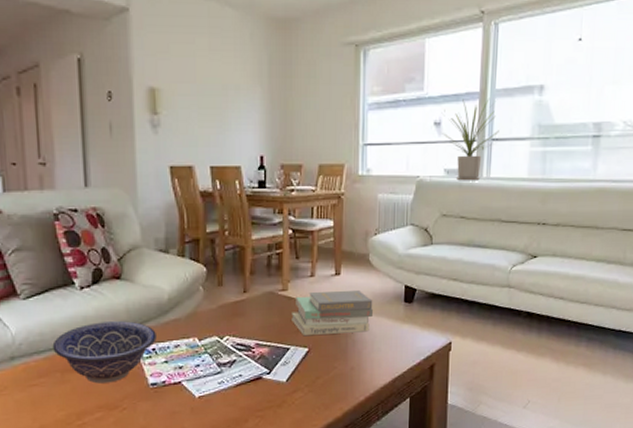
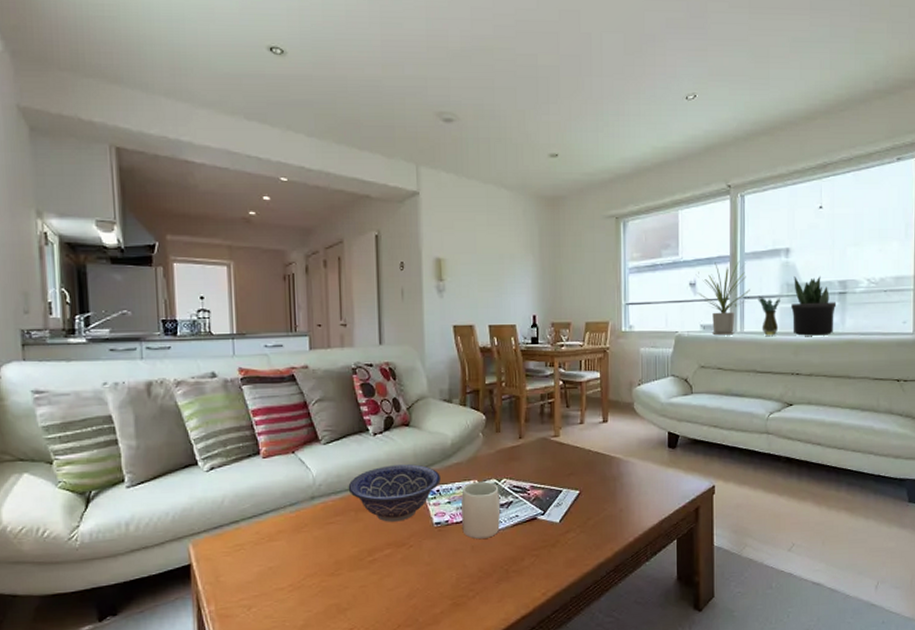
mug: none [180,339,223,400] -> present [461,481,501,539]
books: present [292,291,373,337] -> none [563,437,639,480]
vase: none [507,137,532,182] -> present [758,295,781,336]
planter: none [542,117,590,183] -> present [791,276,837,336]

